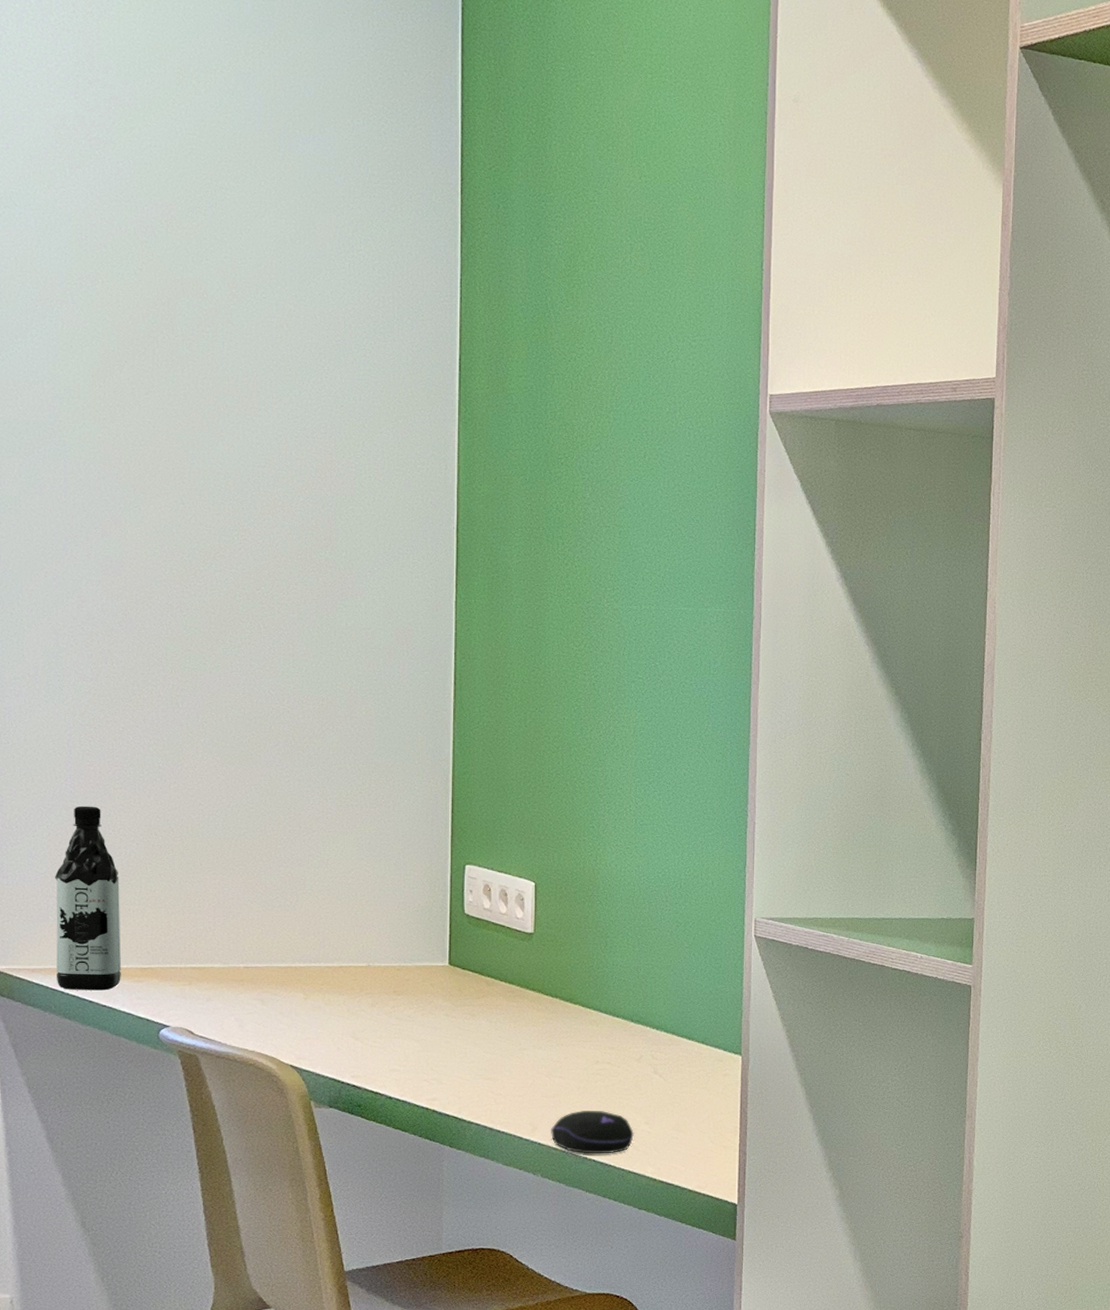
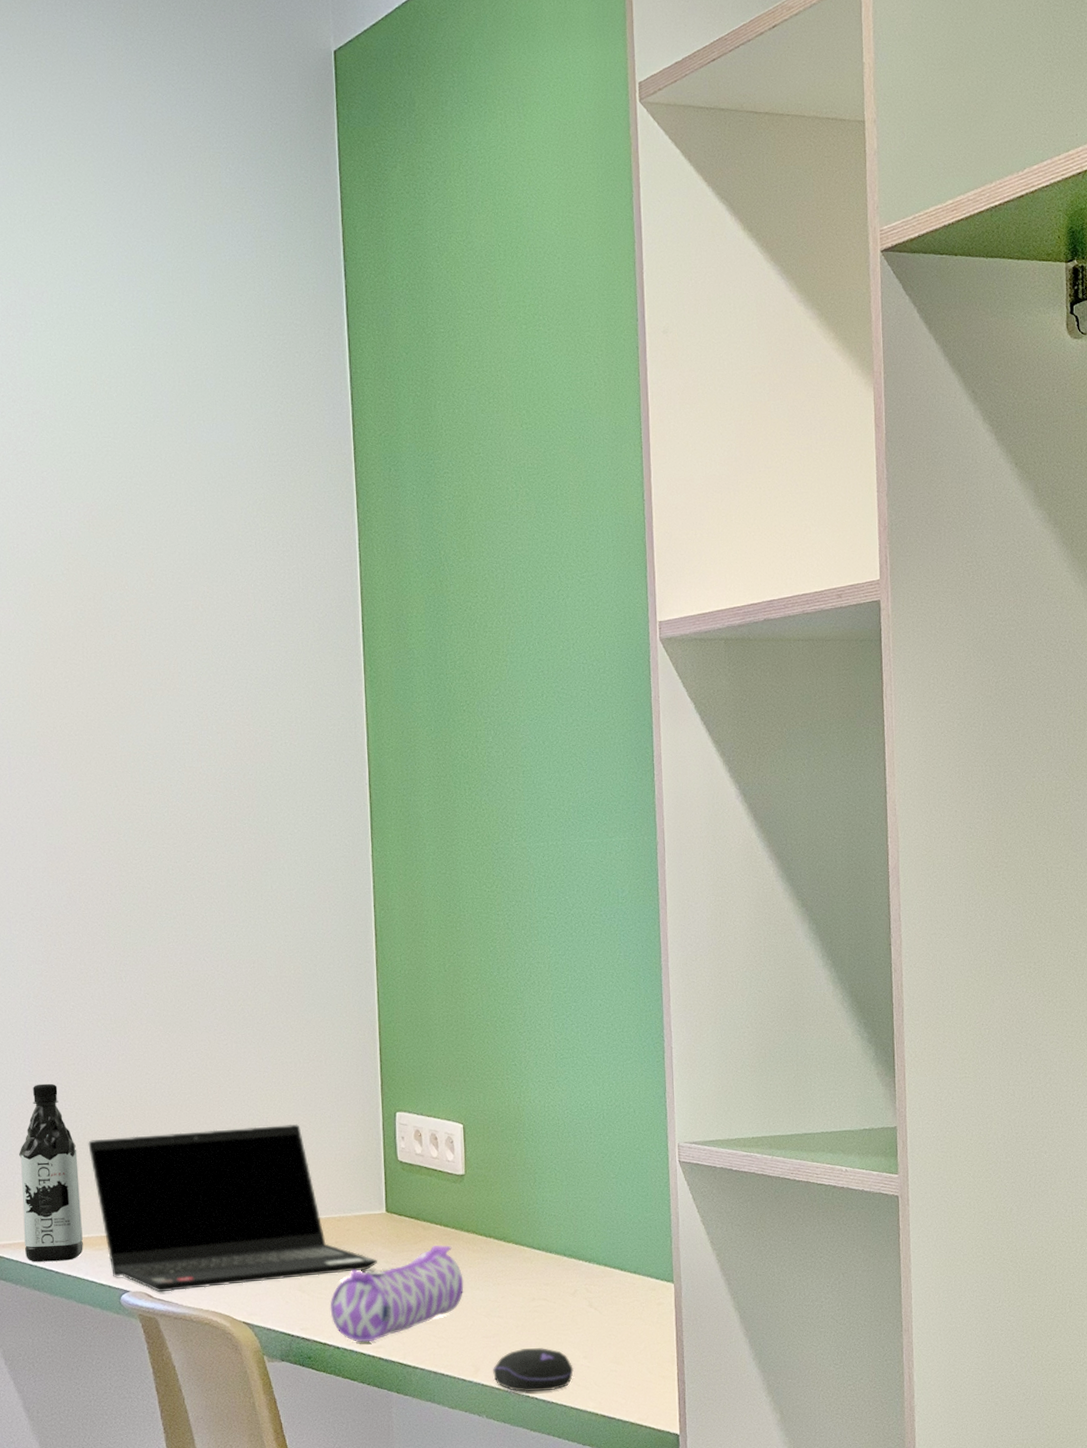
laptop computer: none [132,867,438,1030] -> present [88,1124,378,1293]
pencil case: none [384,1002,526,1094] -> present [330,1245,464,1343]

